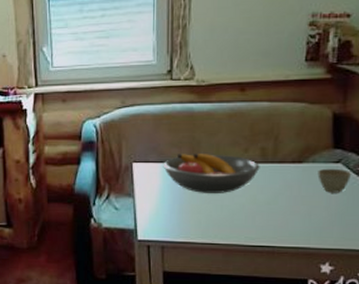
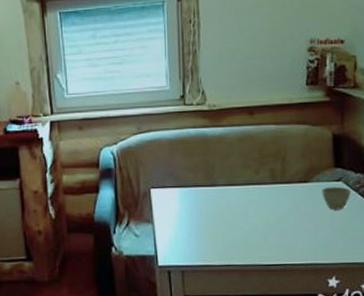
fruit bowl: present [163,154,260,193] -> none [180,177,270,216]

